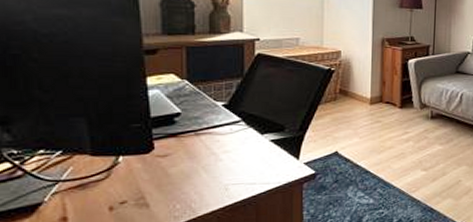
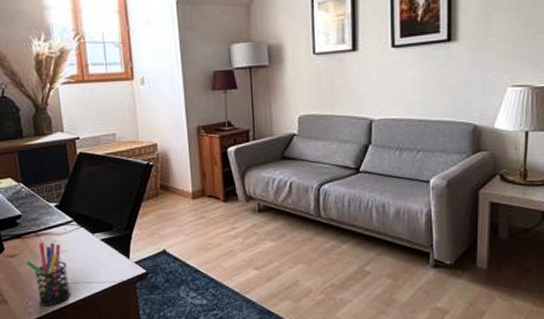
pen holder: none [179,141,229,209] -> present [26,241,71,306]

